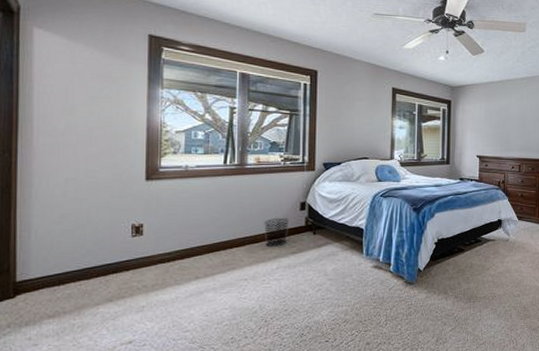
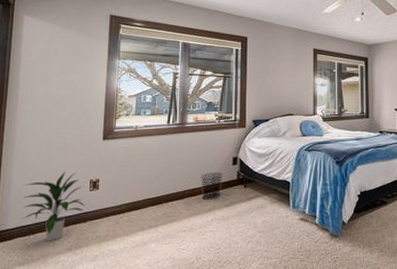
indoor plant: none [48,215,127,292] -> present [22,171,85,242]

